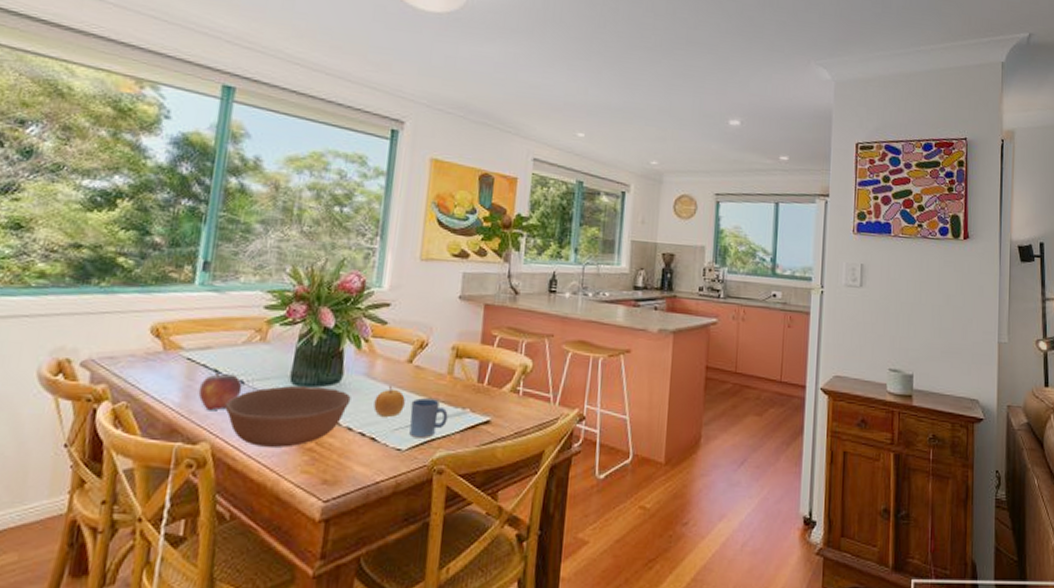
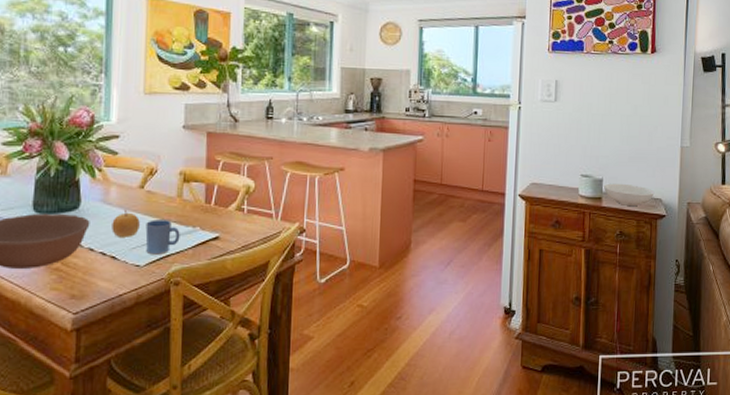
bowl: none [914,380,971,408] -> present [604,183,655,207]

